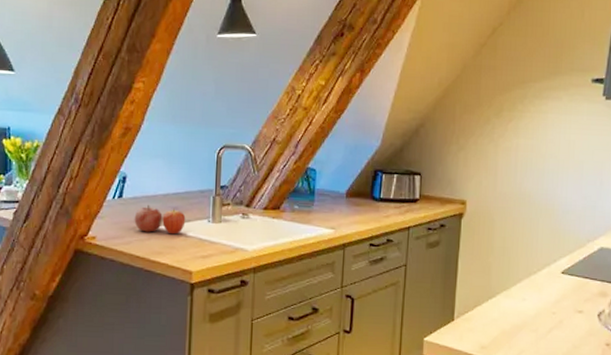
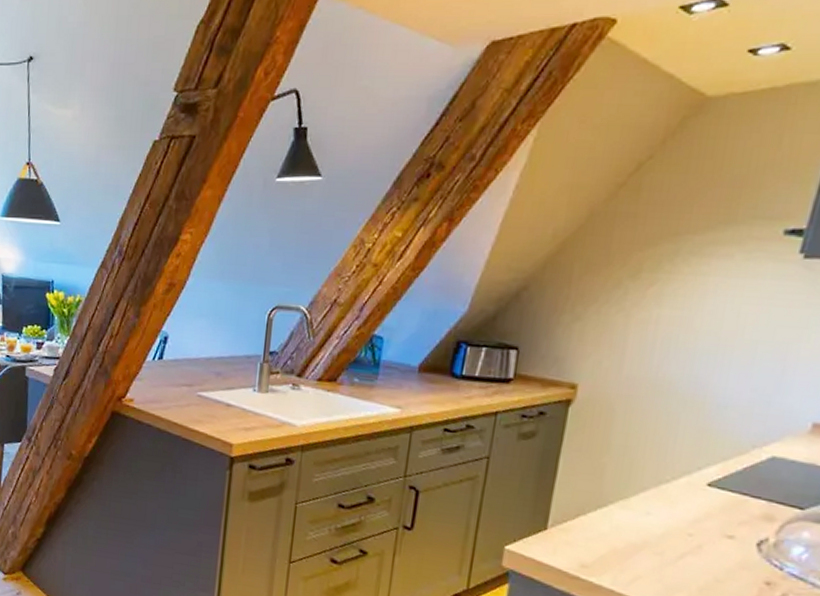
fruit: present [134,204,163,232] -> none [173,368,204,399]
fruit: present [162,209,186,235] -> none [203,374,229,403]

